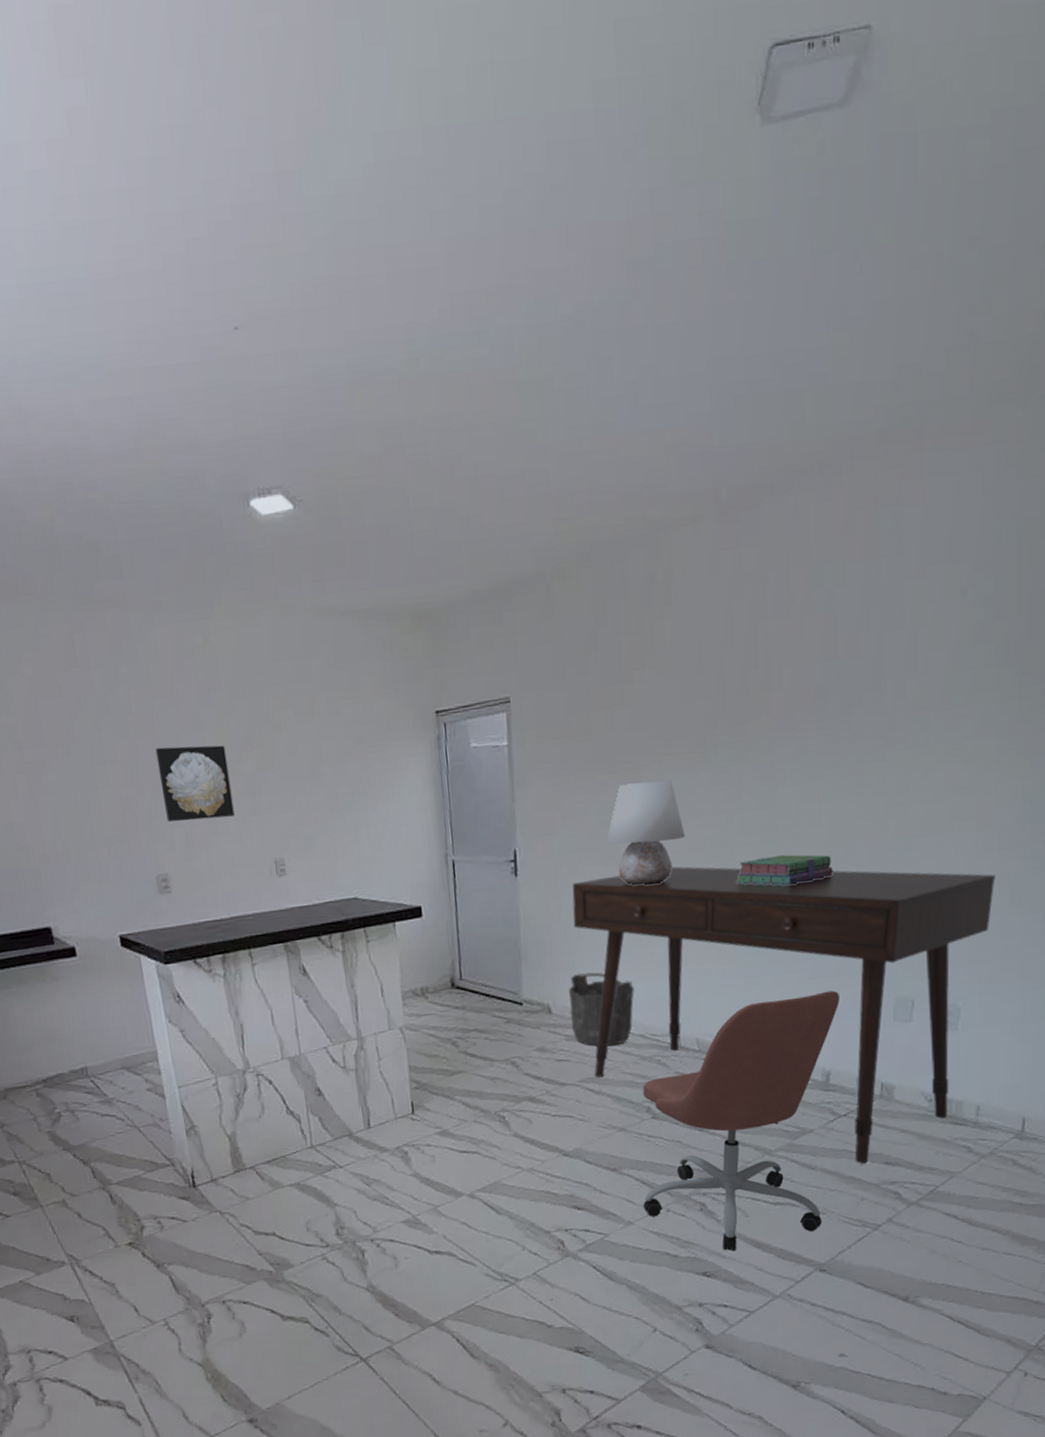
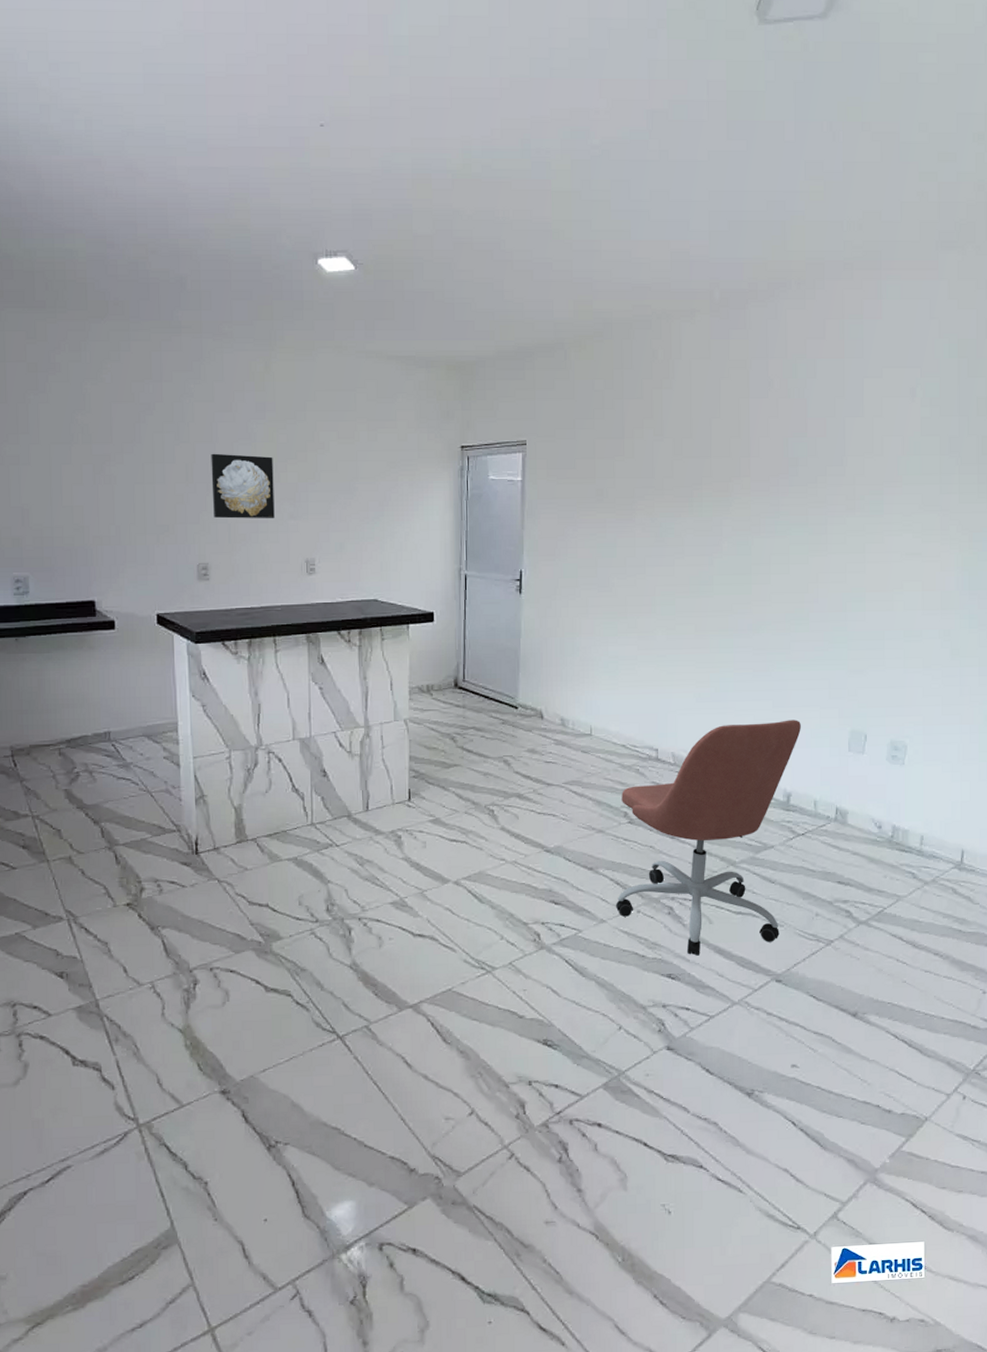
bucket: present [568,972,634,1046] -> none [559,685,619,753]
desk: present [572,866,996,1165] -> none [568,597,938,882]
table lamp: present [606,781,685,886] -> none [602,523,671,612]
stack of books: present [736,854,833,886] -> none [714,596,798,624]

